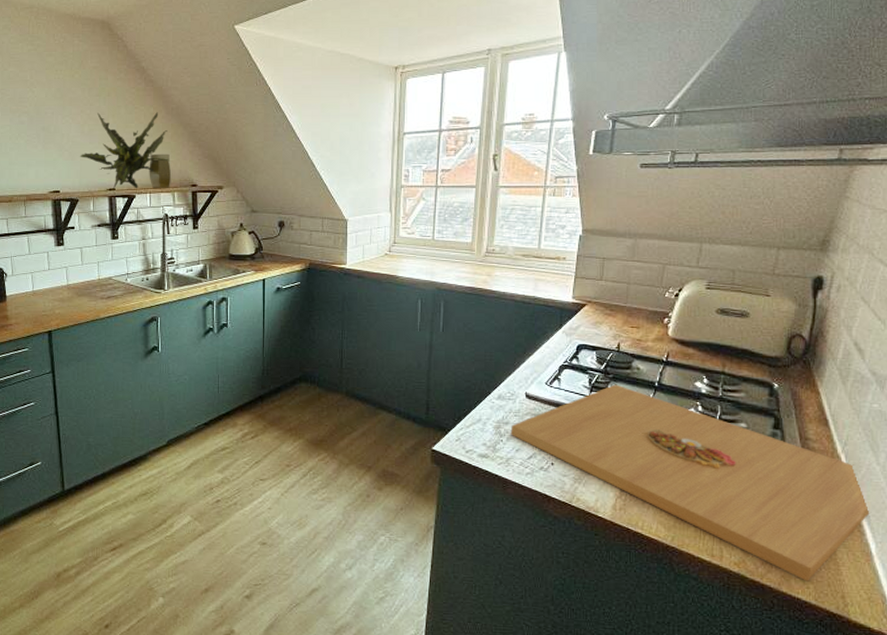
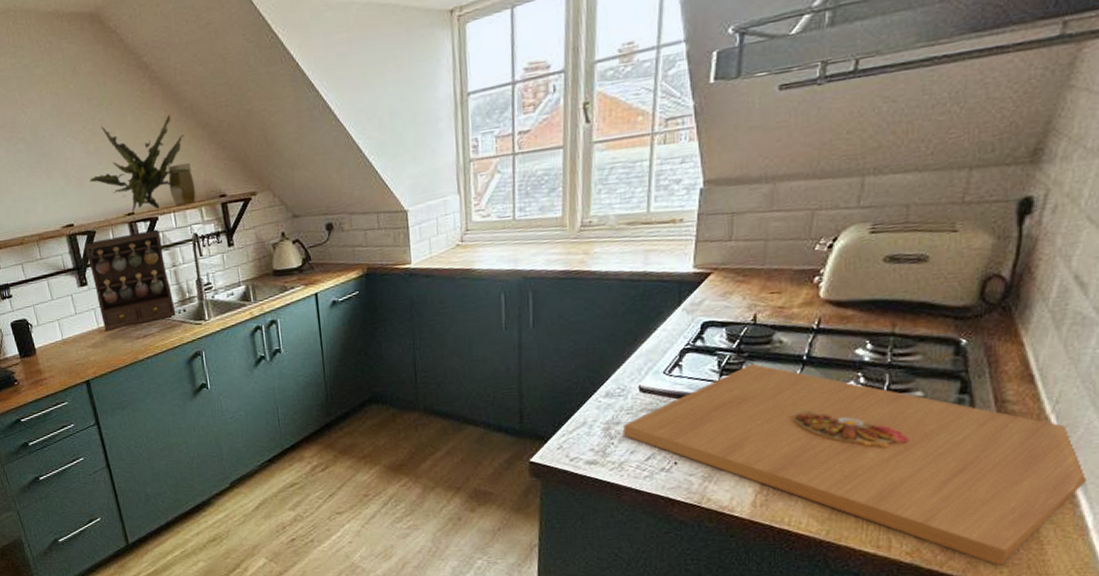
spice rack: none [67,205,140,289] -> present [85,229,176,331]

